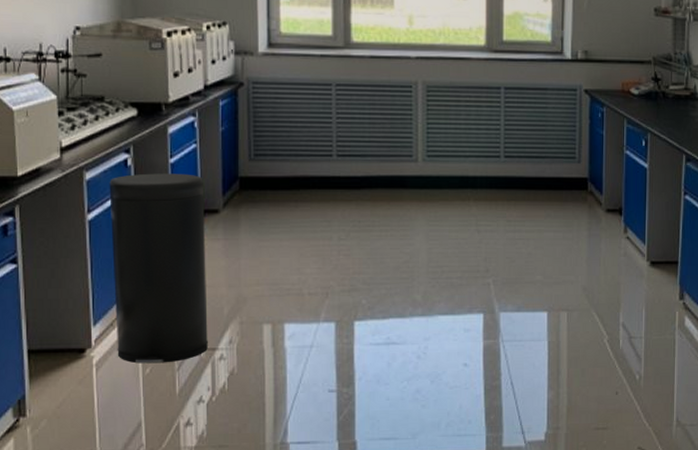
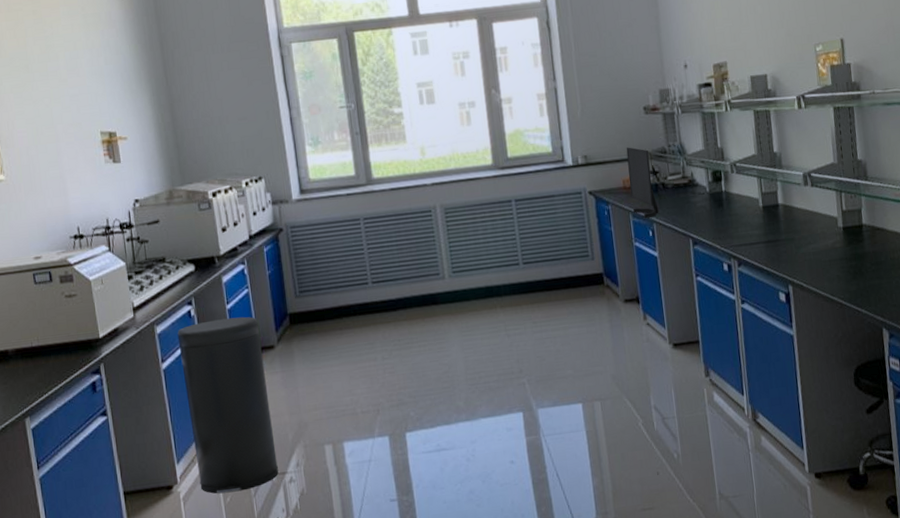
computer monitor: none [628,48,655,127] -> present [626,147,659,219]

